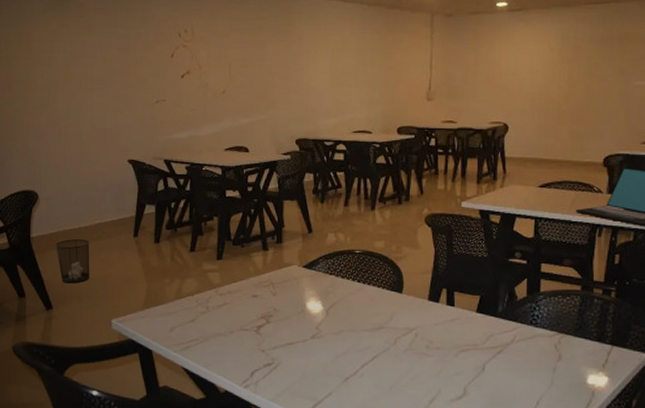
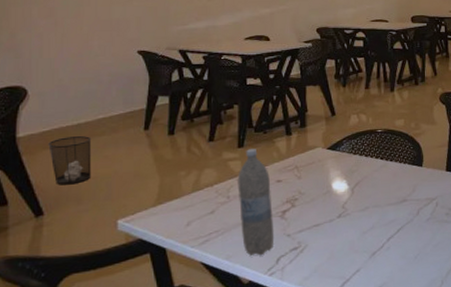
water bottle: none [216,262,249,368] -> present [237,149,275,256]

